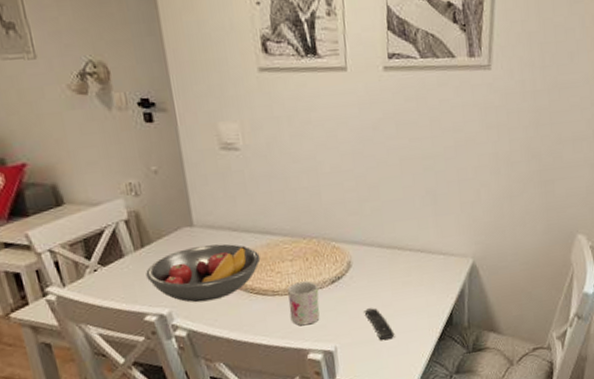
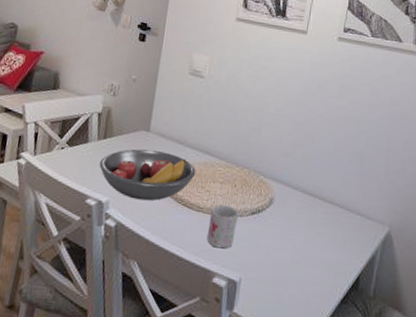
remote control: present [364,307,395,340] -> none [274,247,299,286]

